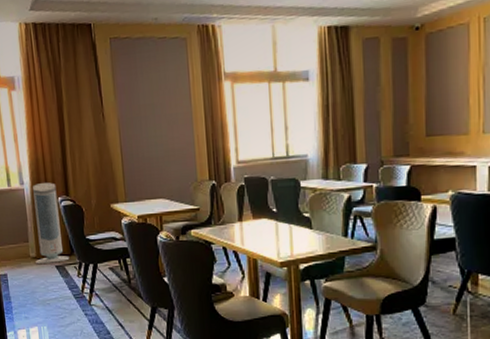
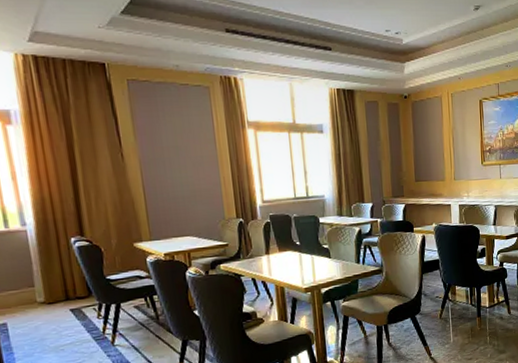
air purifier: present [33,182,70,264] -> none [38,223,87,309]

